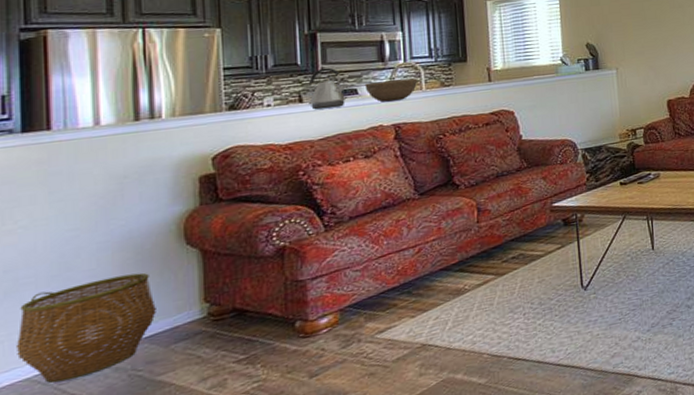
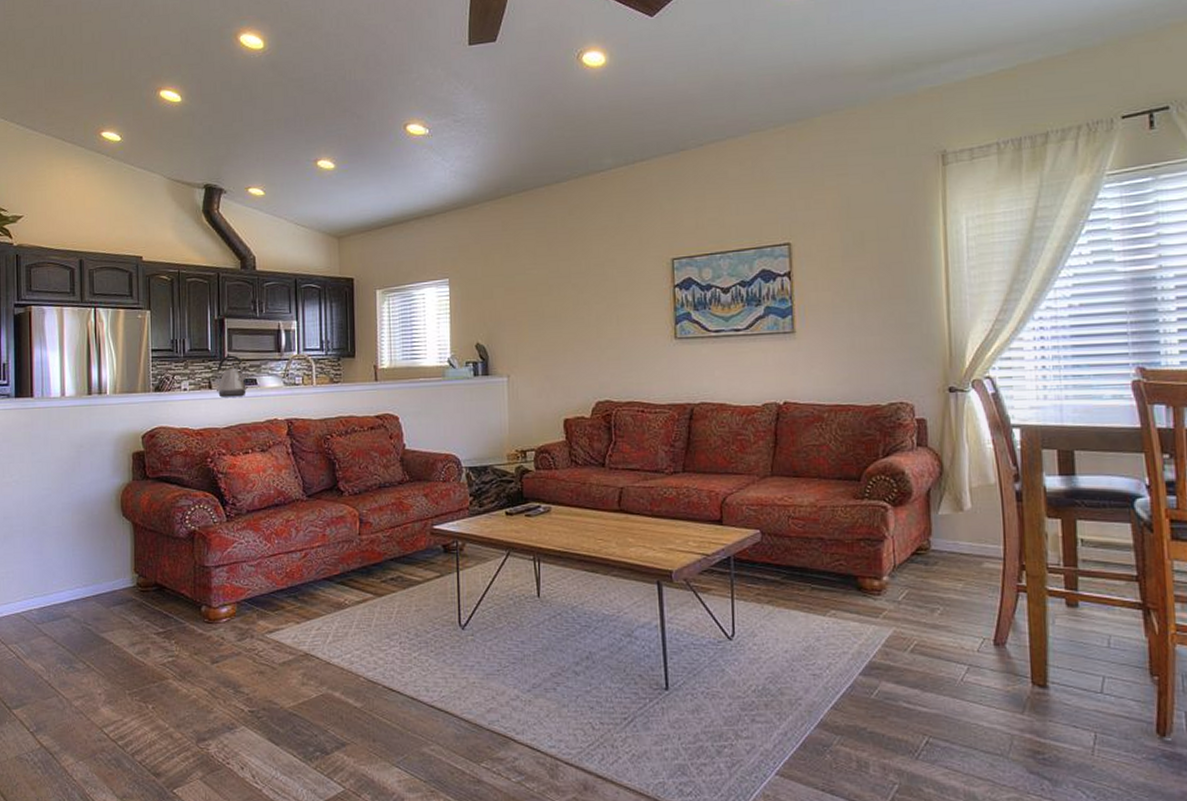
basket: present [17,272,156,383] -> none [11,536,101,622]
bowl: present [364,78,417,102] -> none [263,371,309,395]

